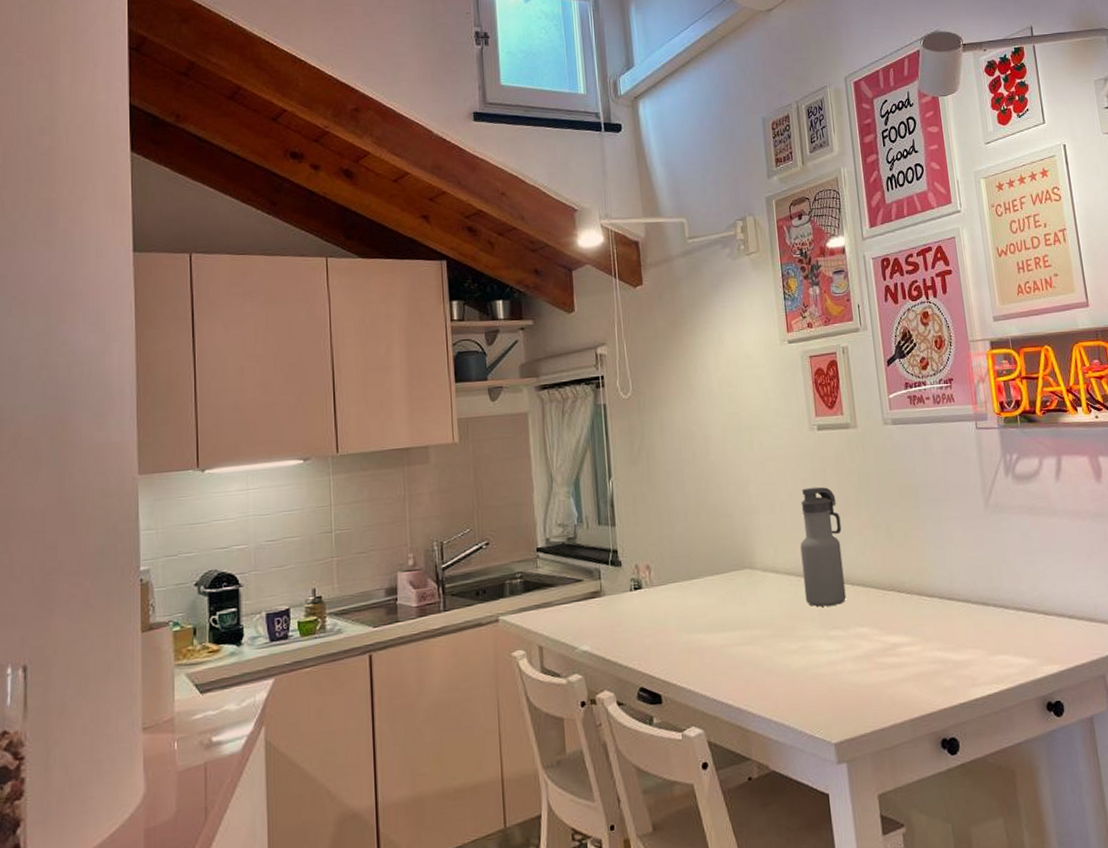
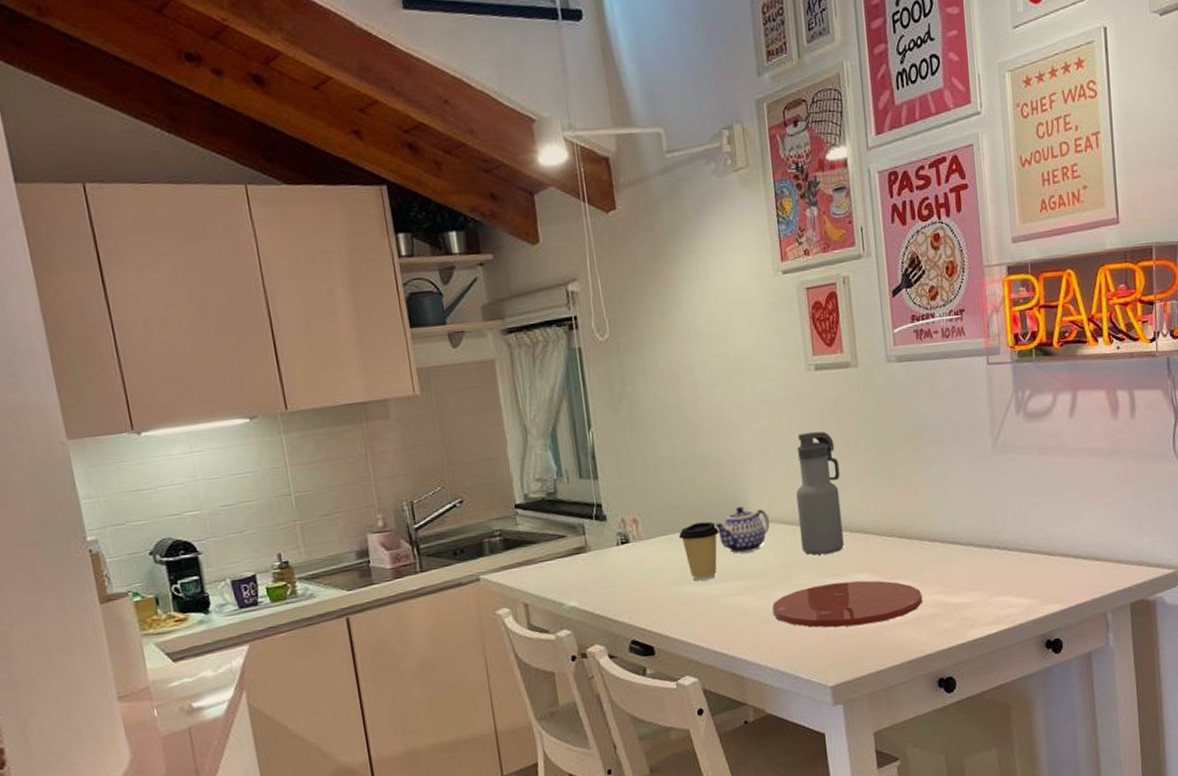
coffee cup: none [689,570,727,629] -> present [679,521,719,581]
teapot: none [722,556,775,603] -> present [714,506,770,554]
plate: none [776,634,924,682] -> present [772,580,923,628]

